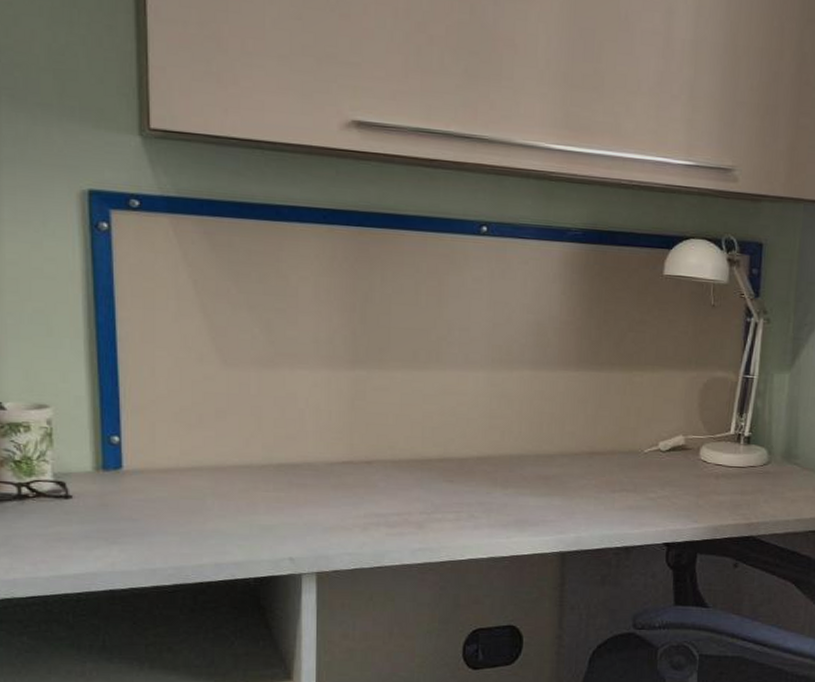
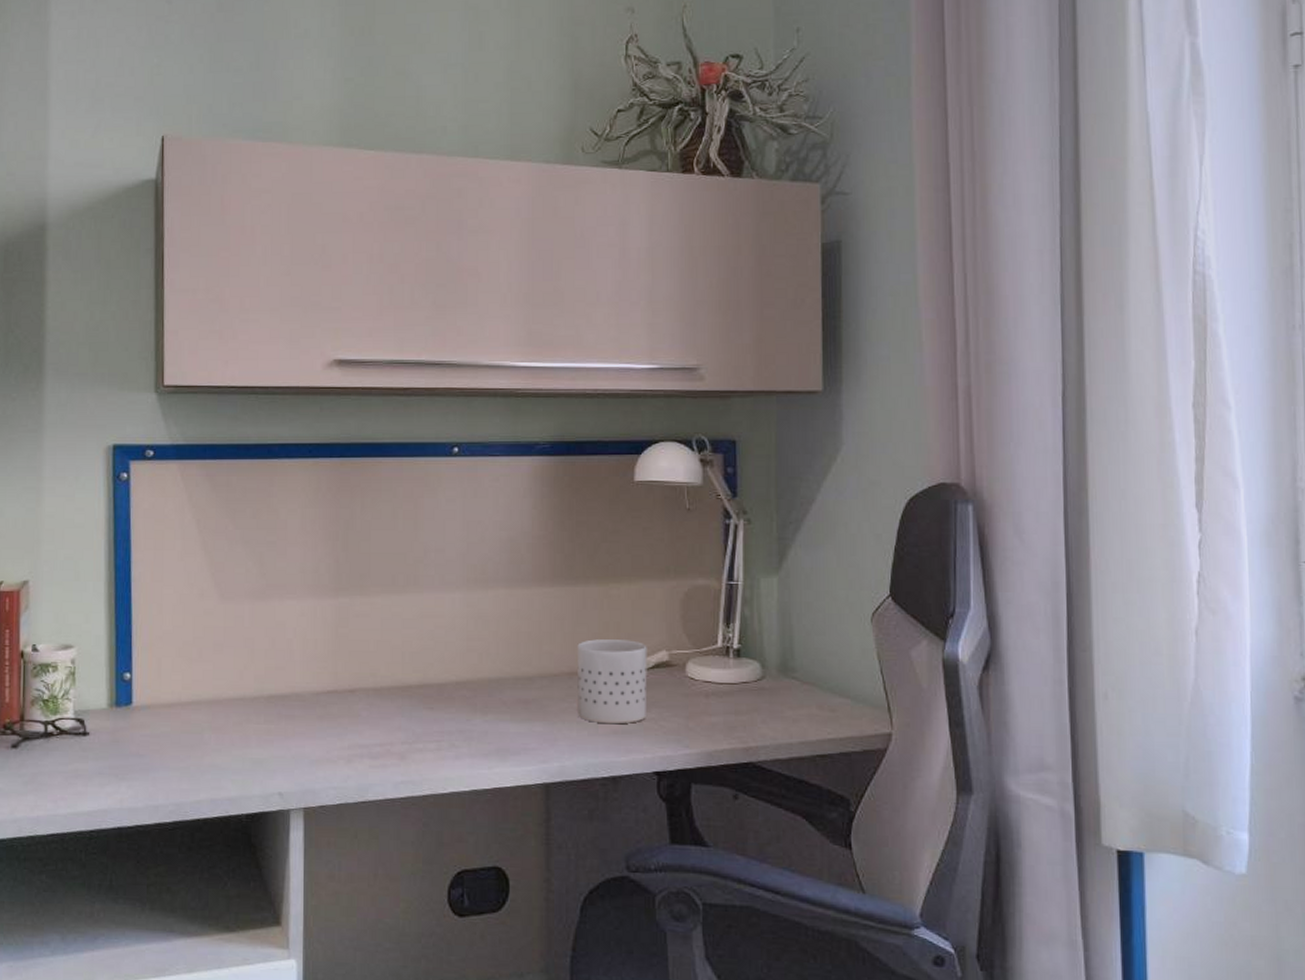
mug: none [596,422,665,501] -> present [577,639,648,725]

